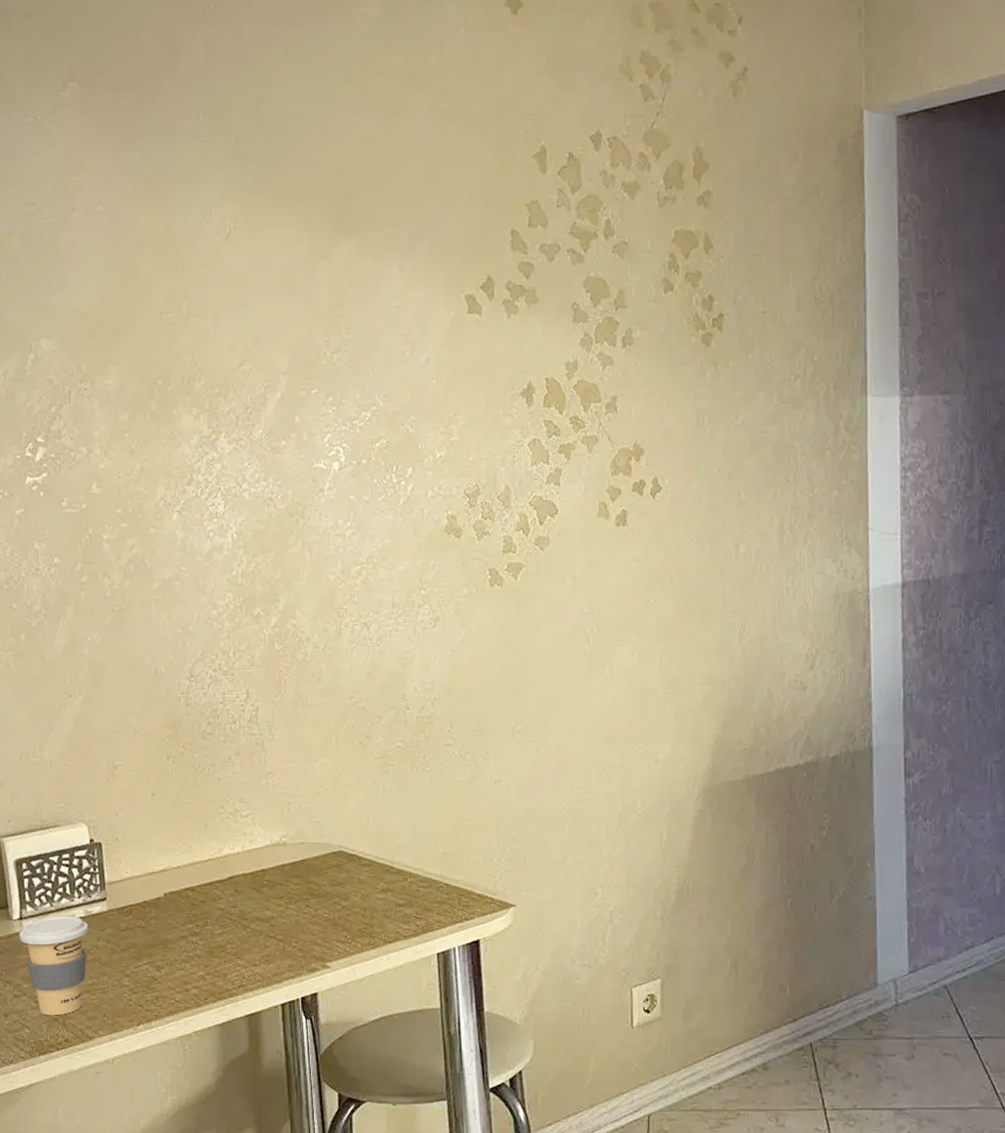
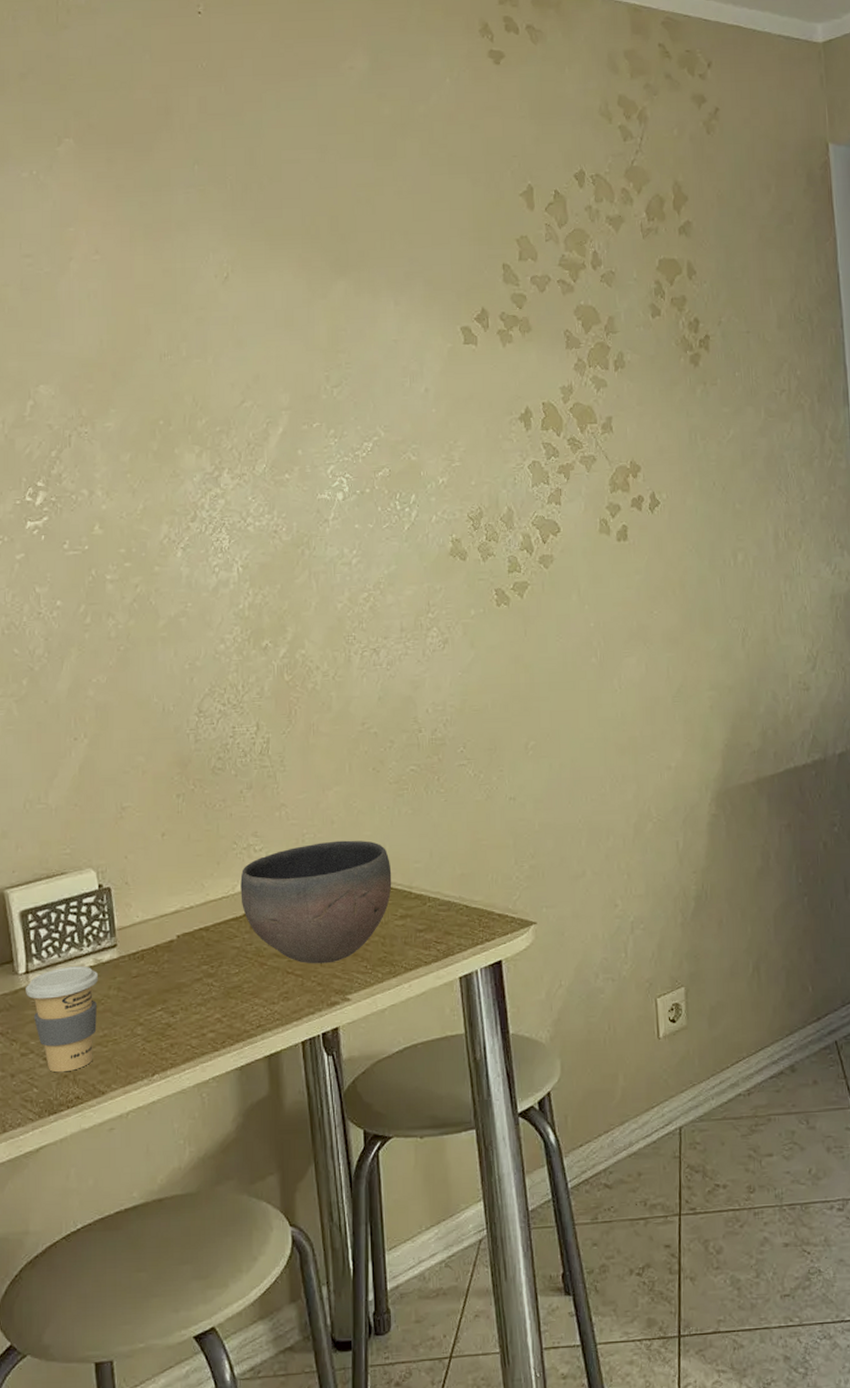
bowl: none [226,811,374,931] -> present [240,840,392,964]

